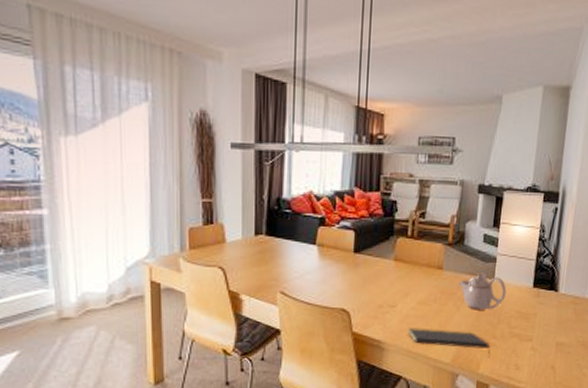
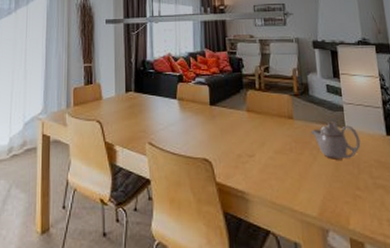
notepad: present [408,328,490,357] -> none [269,178,358,211]

